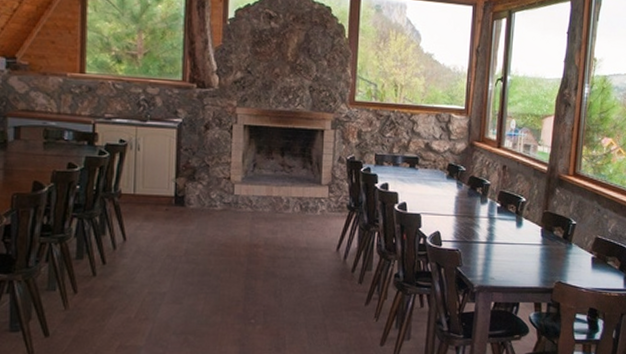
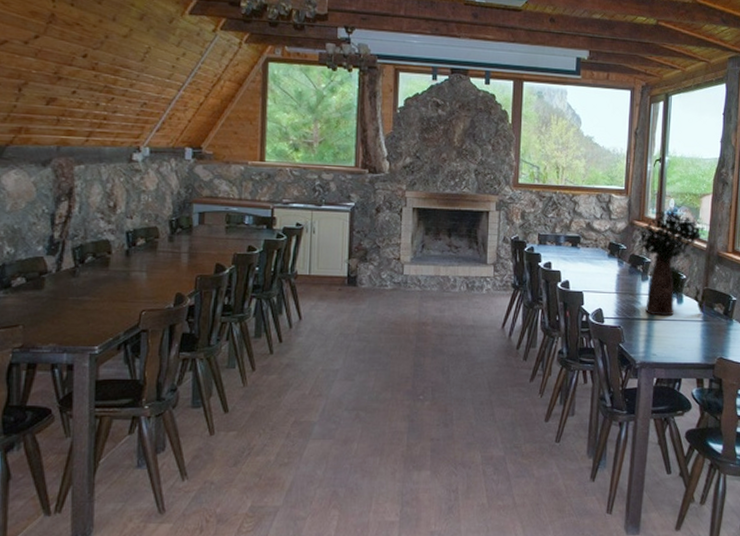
potted plant: none [471,129,549,239] -> present [632,208,710,316]

